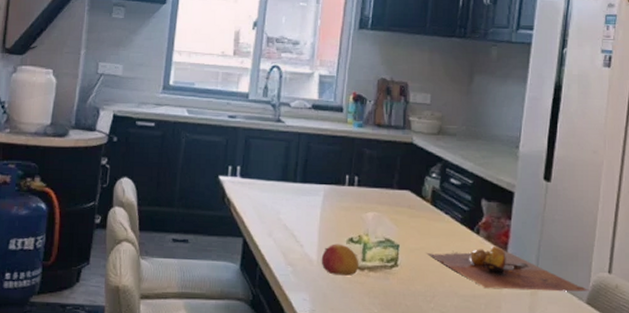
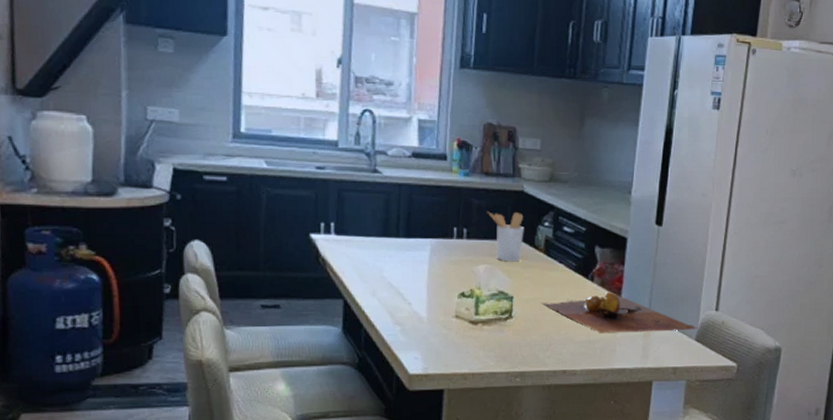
fruit: present [321,244,359,276] -> none [431,299,473,331]
utensil holder: none [377,161,412,211] -> present [487,212,524,262]

